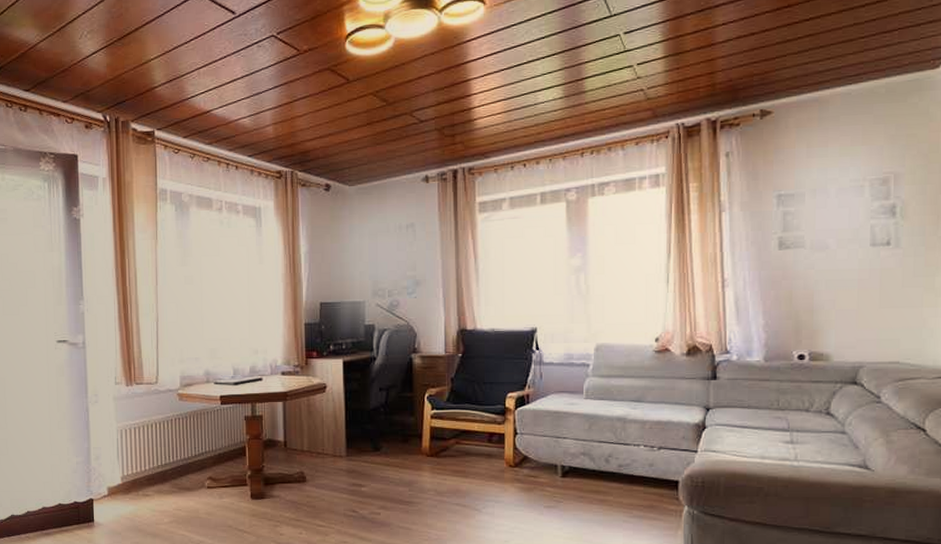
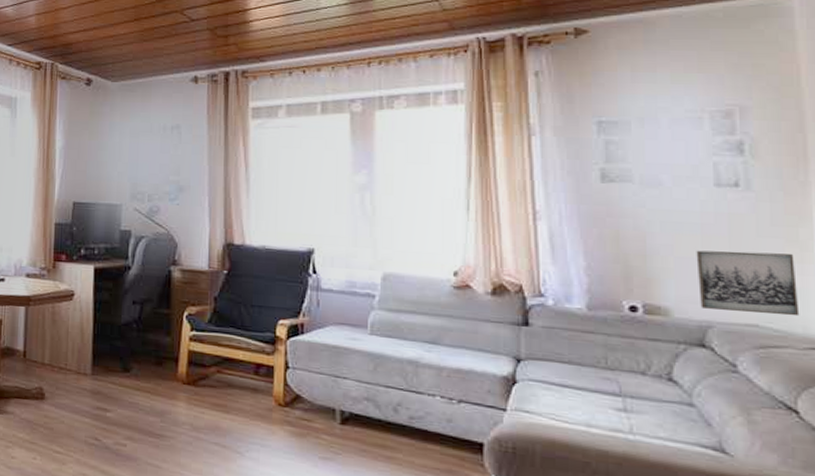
wall art: none [853,300,932,352] -> present [696,250,800,317]

